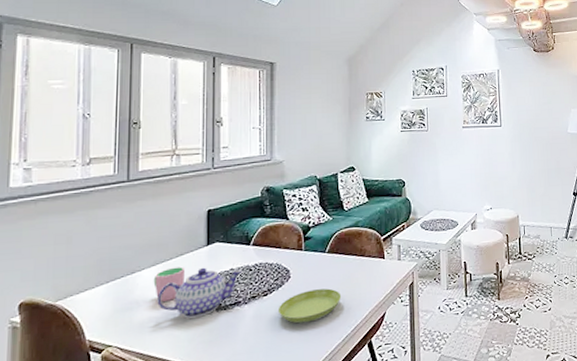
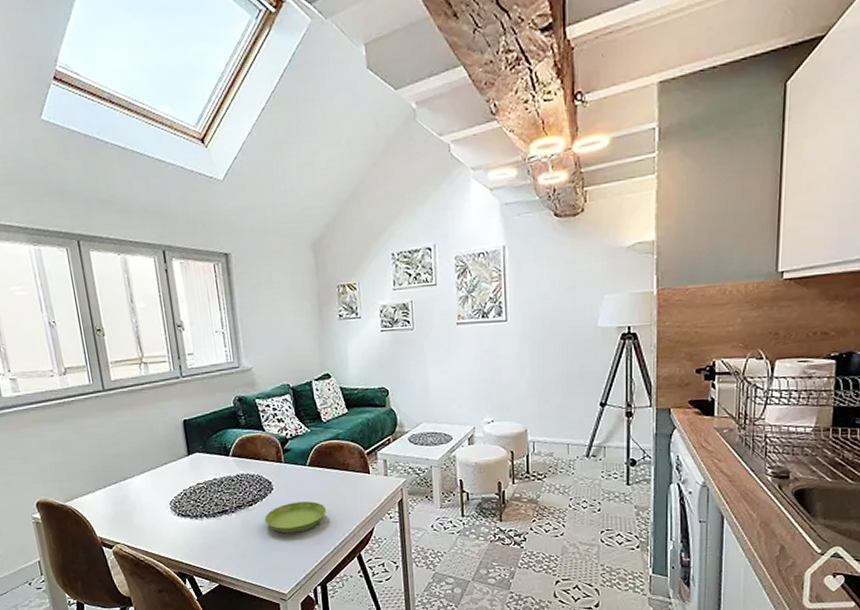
cup: present [153,266,186,302] -> none [144,475,173,507]
teapot: present [157,267,243,319] -> none [150,476,226,524]

